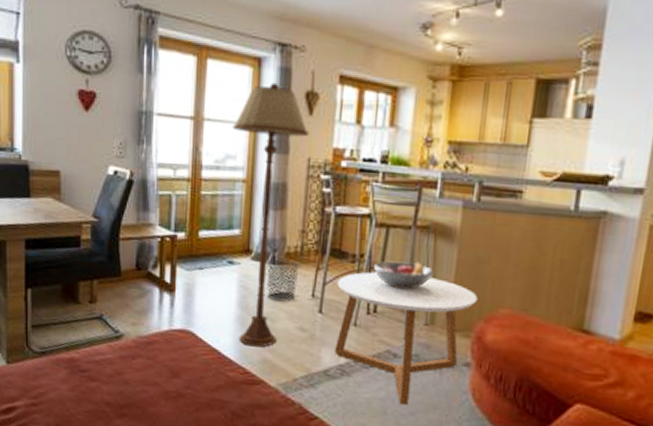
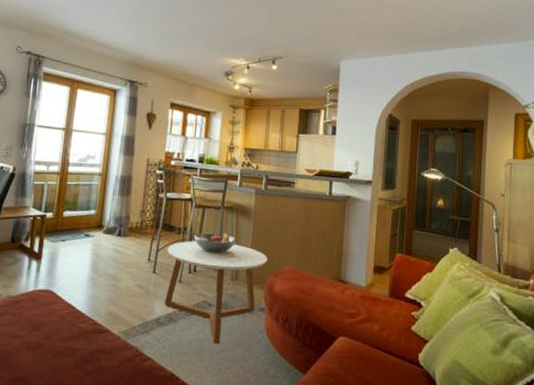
floor lamp: present [232,82,309,348] -> none [90,106,149,302]
waste bin: present [267,259,300,302] -> none [114,232,140,265]

